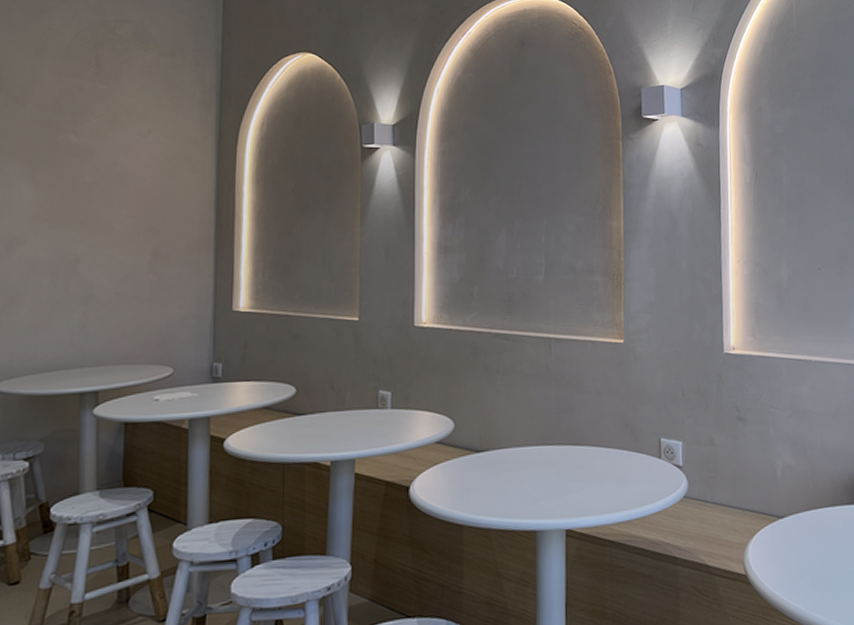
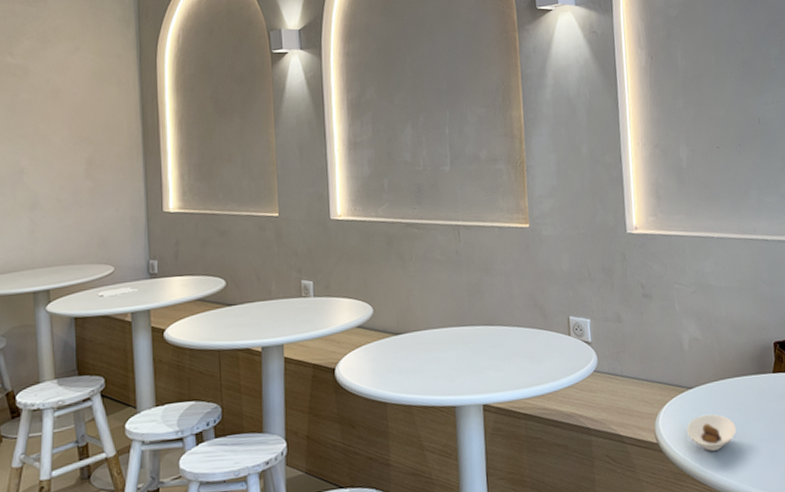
saucer: none [776,545,827,585] -> present [686,414,737,451]

